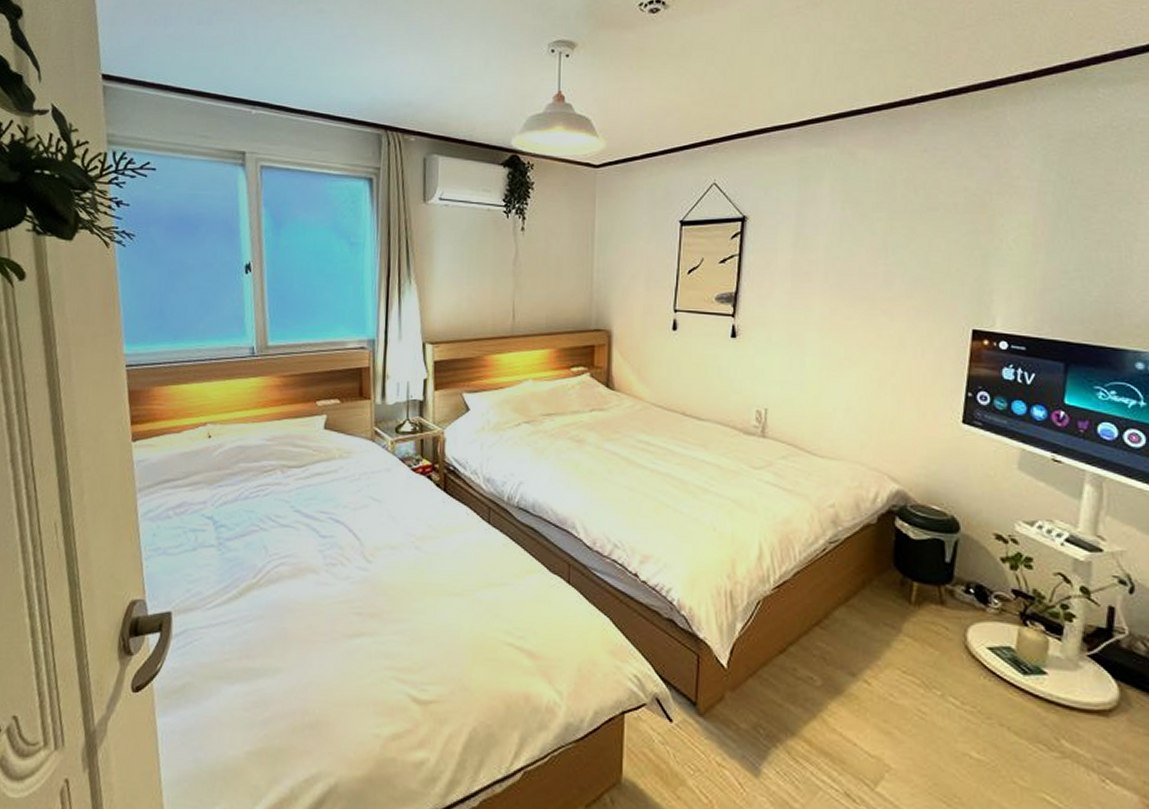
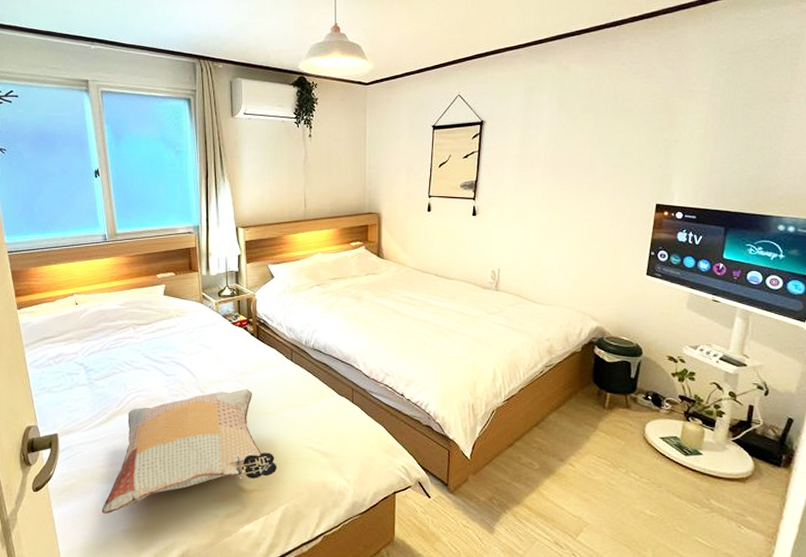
decorative pillow: none [222,558,464,728] -> present [101,388,277,514]

